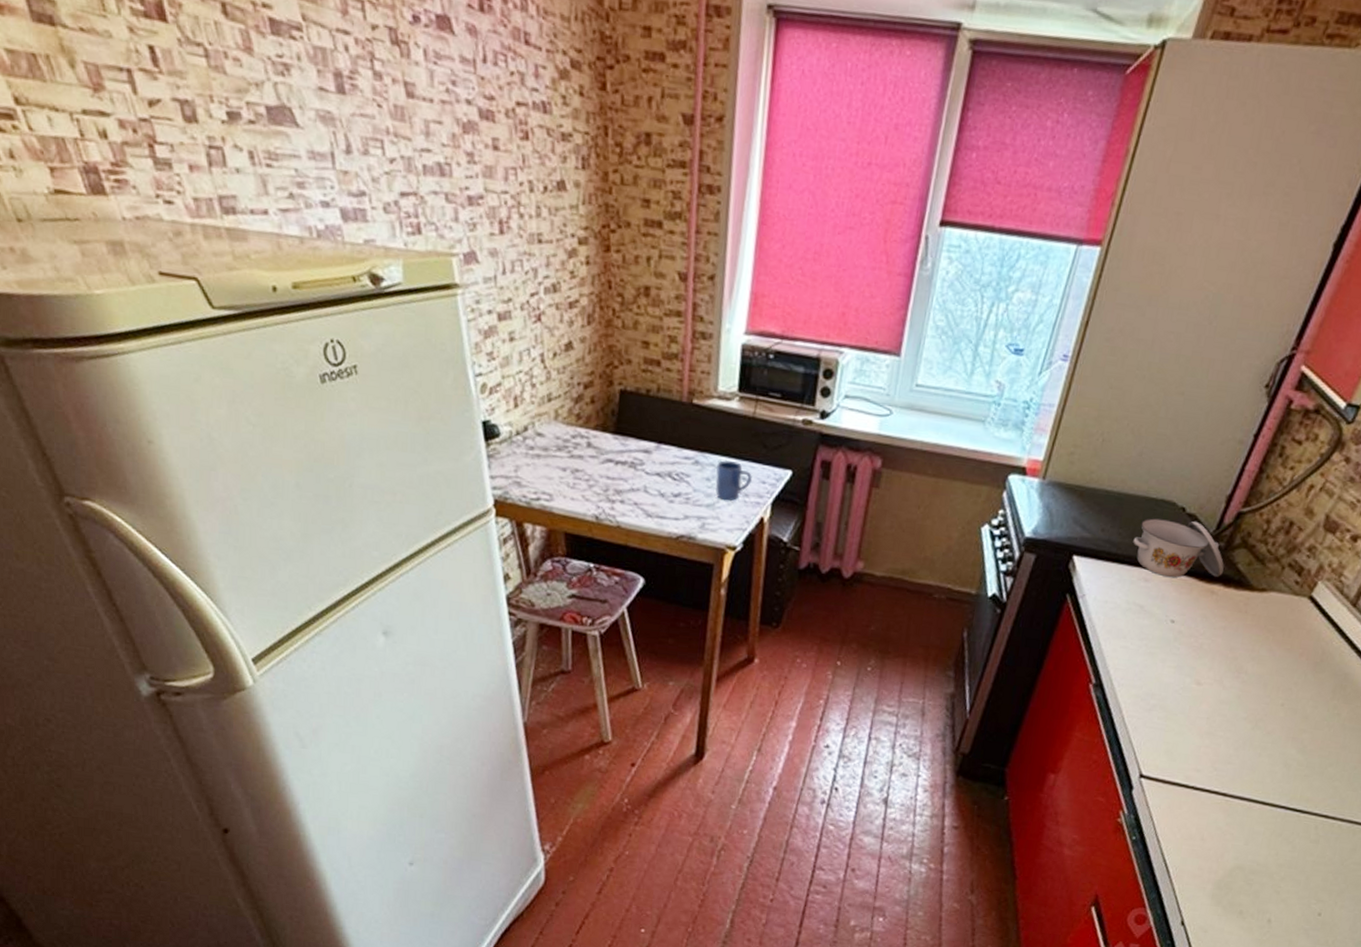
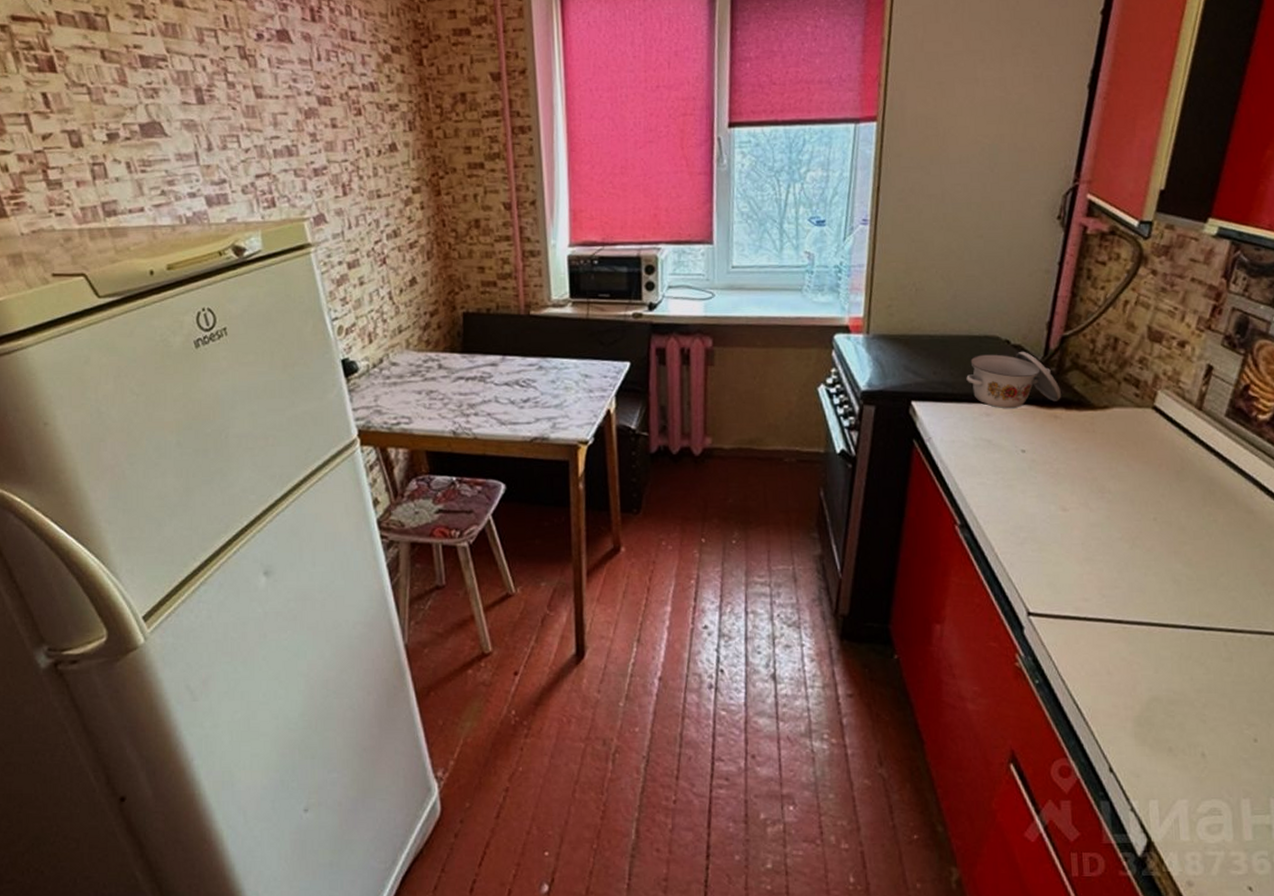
mug: present [715,459,752,501] -> none [560,361,594,399]

